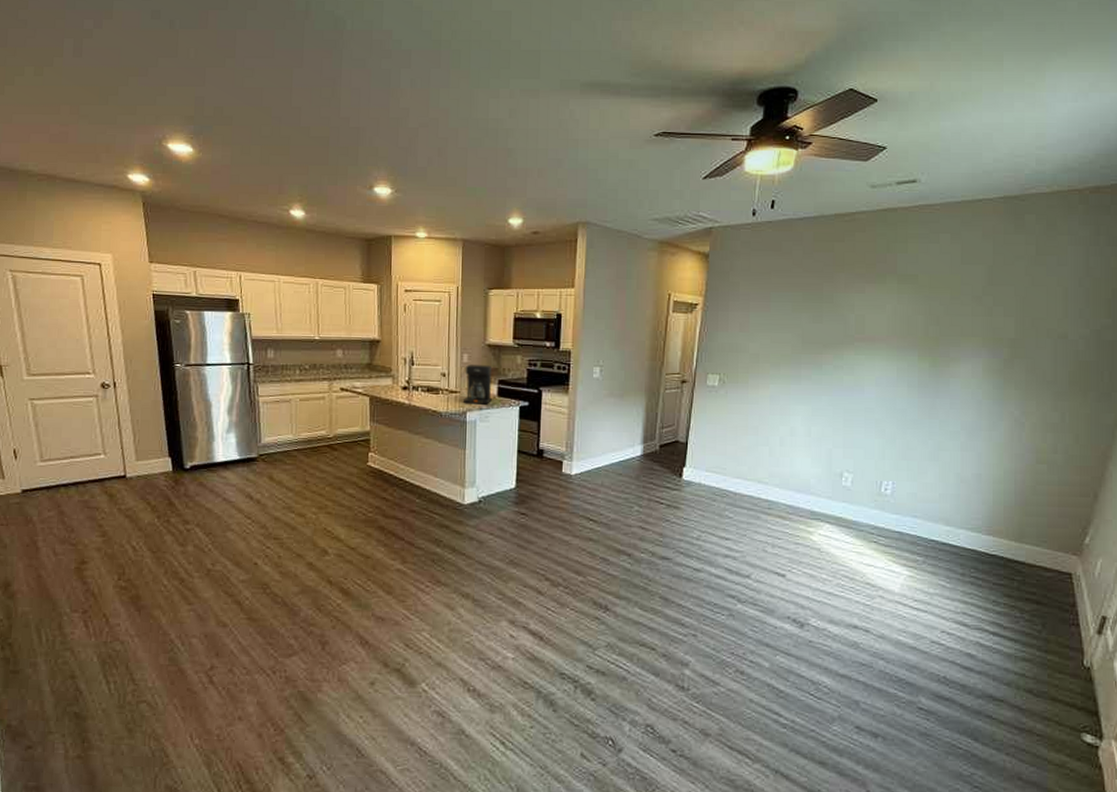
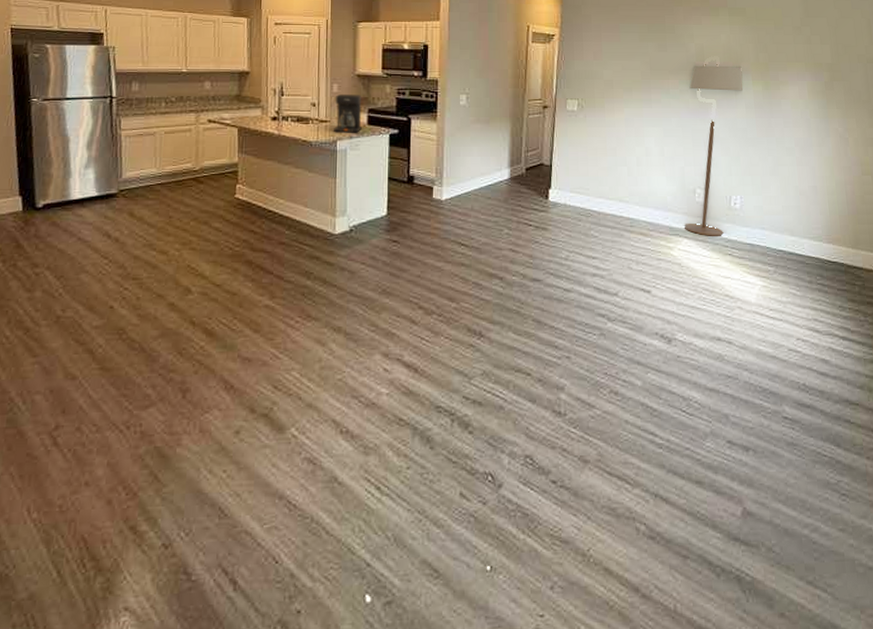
floor lamp: none [828,338,907,523] -> present [685,64,744,236]

